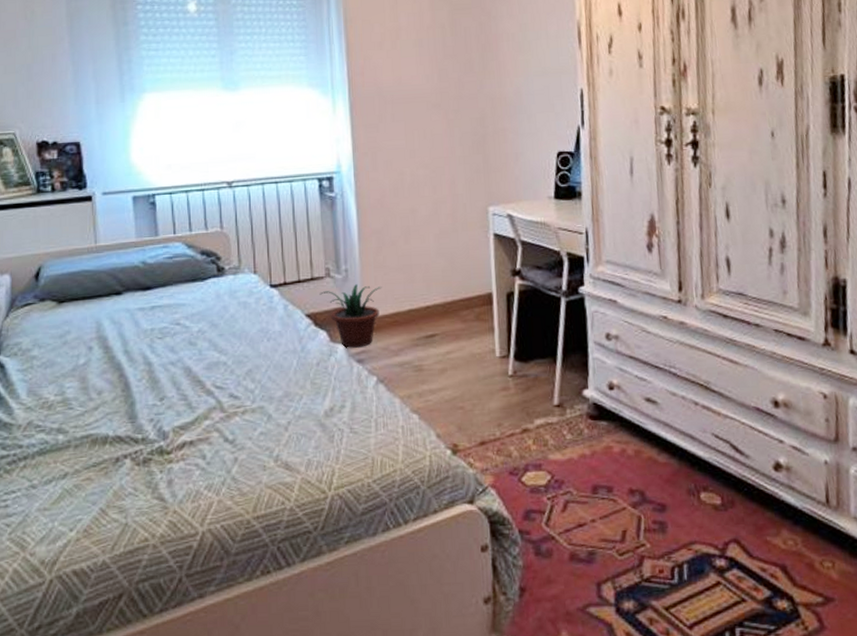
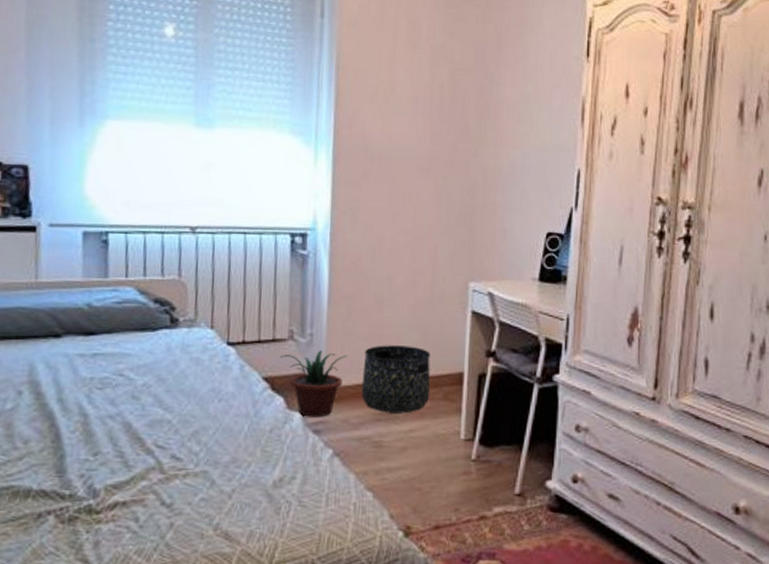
basket: none [397,272,463,338] -> present [361,345,431,413]

